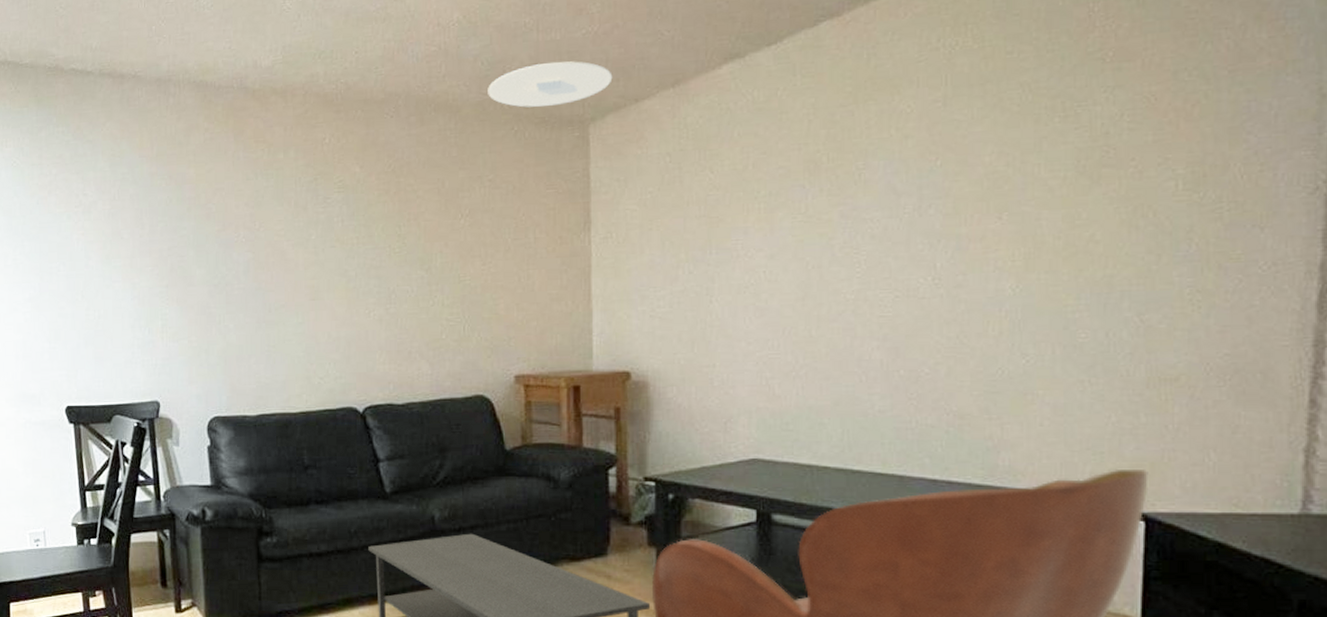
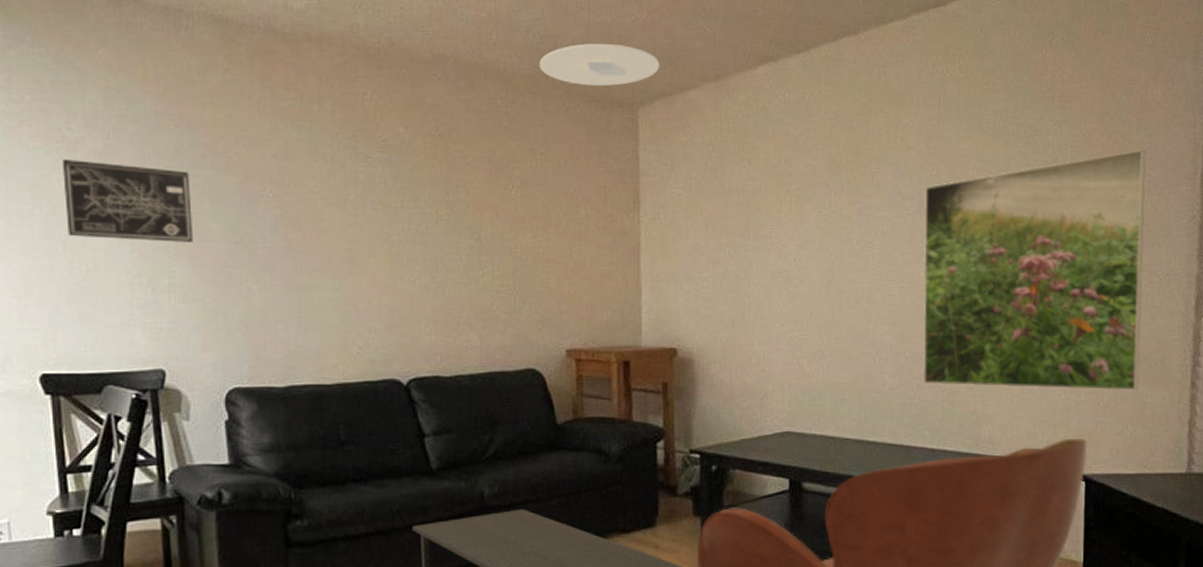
wall art: none [81,221,181,288] -> present [63,159,194,242]
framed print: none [922,109,1243,412] -> present [923,149,1146,392]

